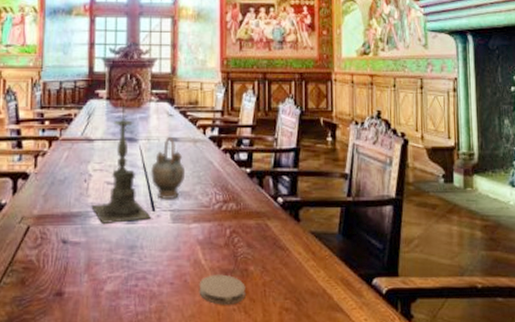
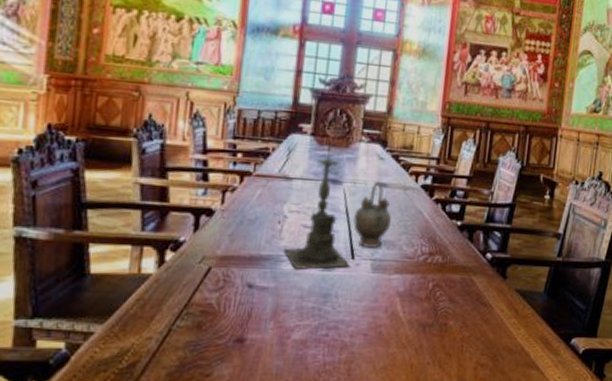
coaster: present [199,274,245,305] -> none [393,327,443,358]

